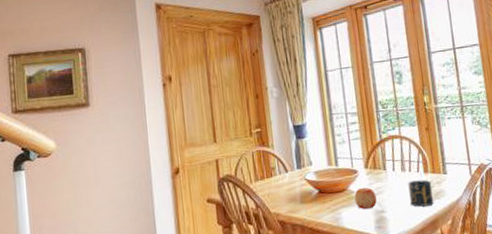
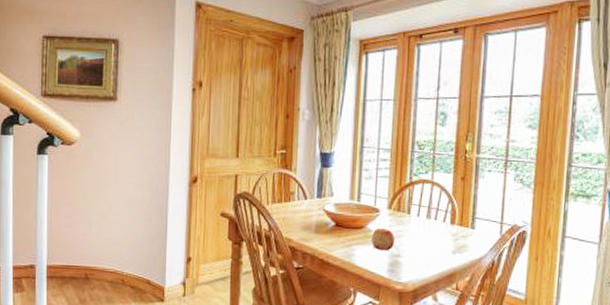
cup: present [408,179,434,207] -> none [430,230,456,259]

